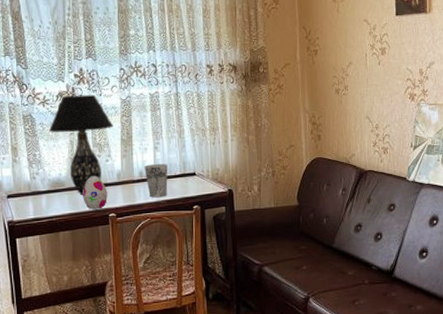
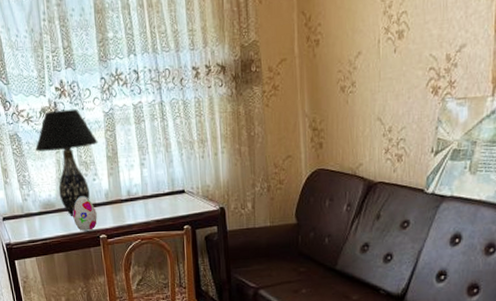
cup: present [144,163,168,198] -> none [132,180,157,218]

